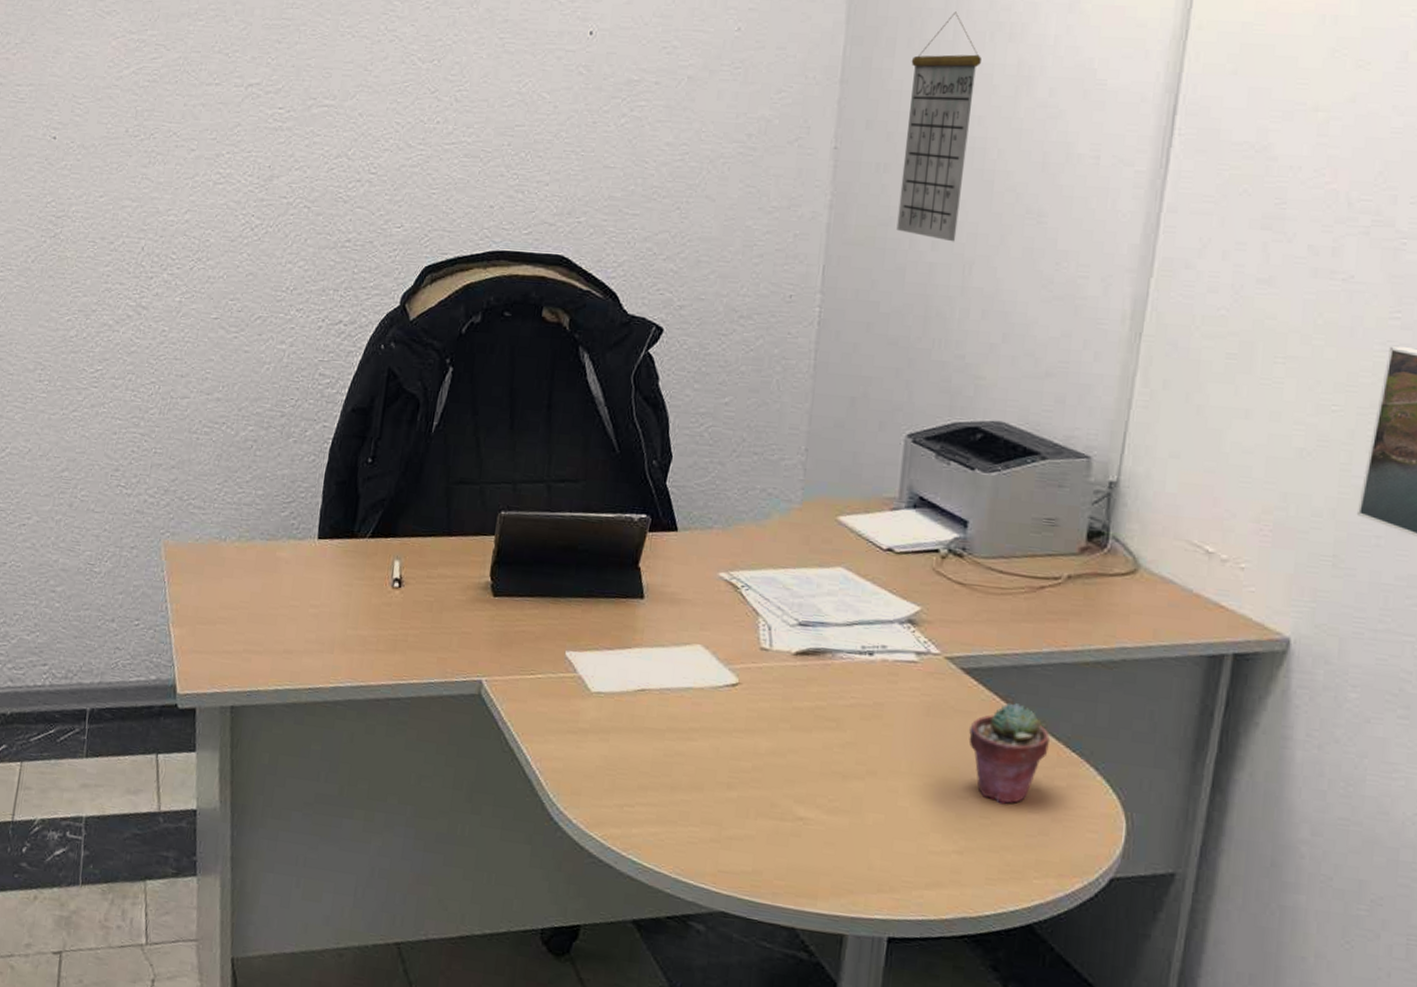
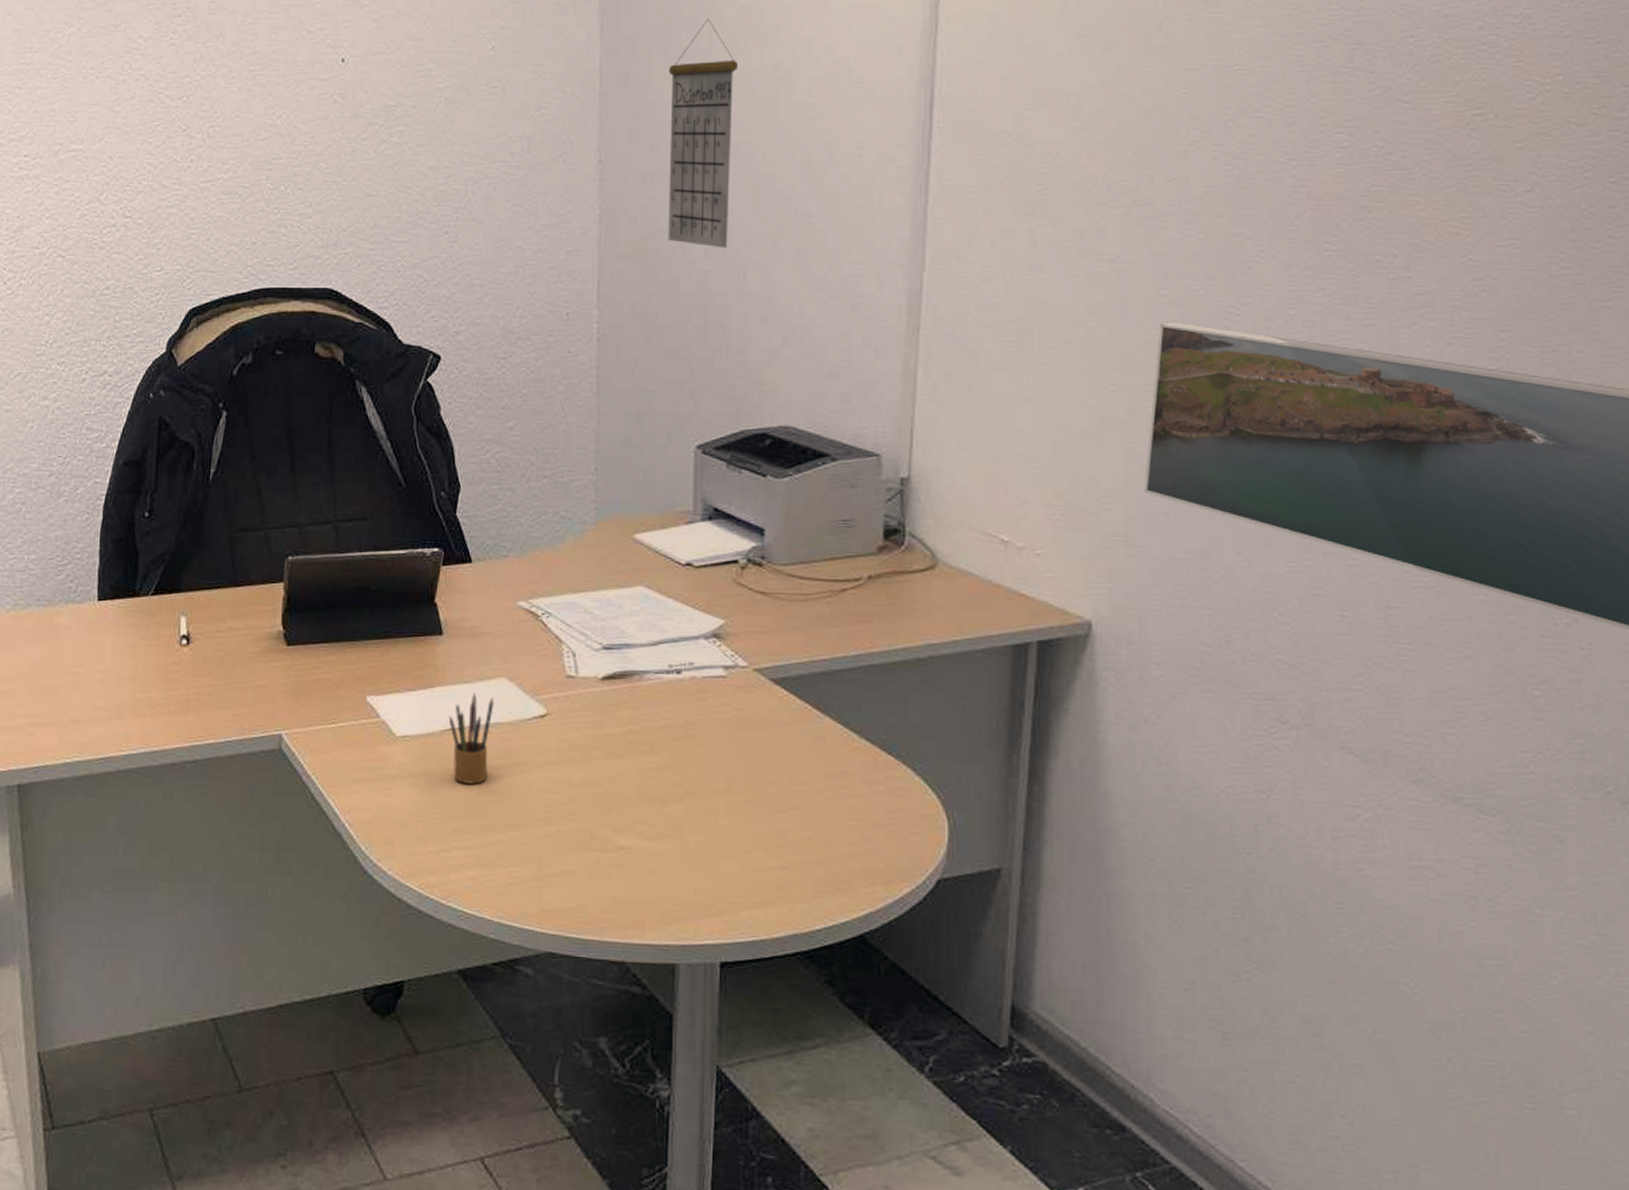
pencil box: none [642,656,689,745] -> present [448,692,494,784]
potted succulent: present [968,702,1050,805] -> none [784,710,864,815]

